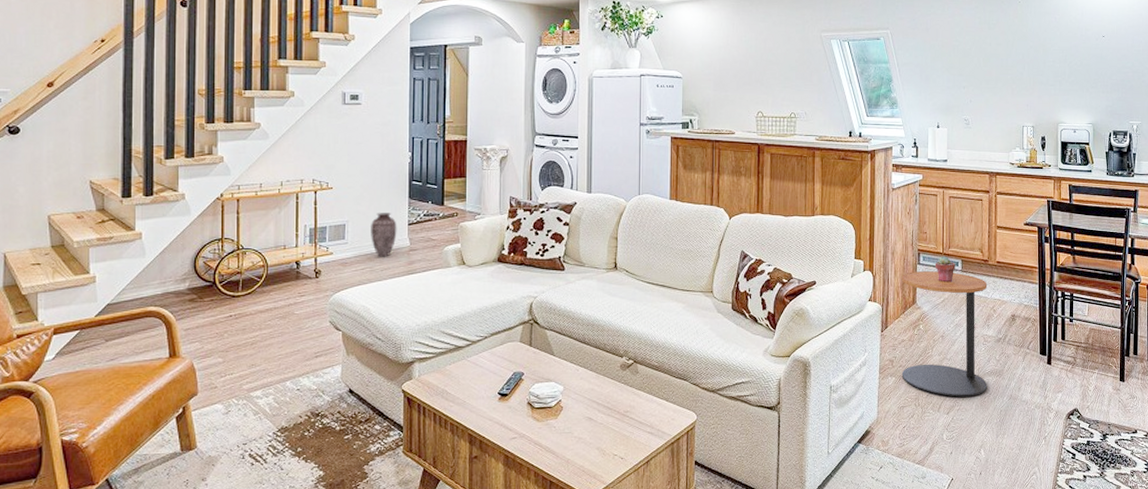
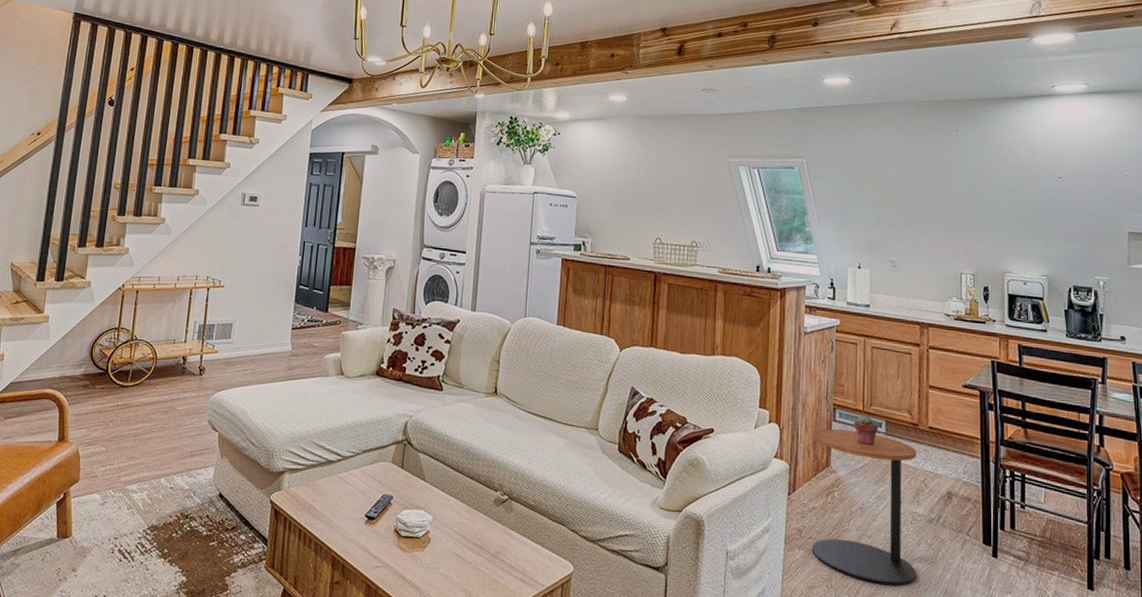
vase: present [371,213,397,257] -> none [255,315,281,360]

